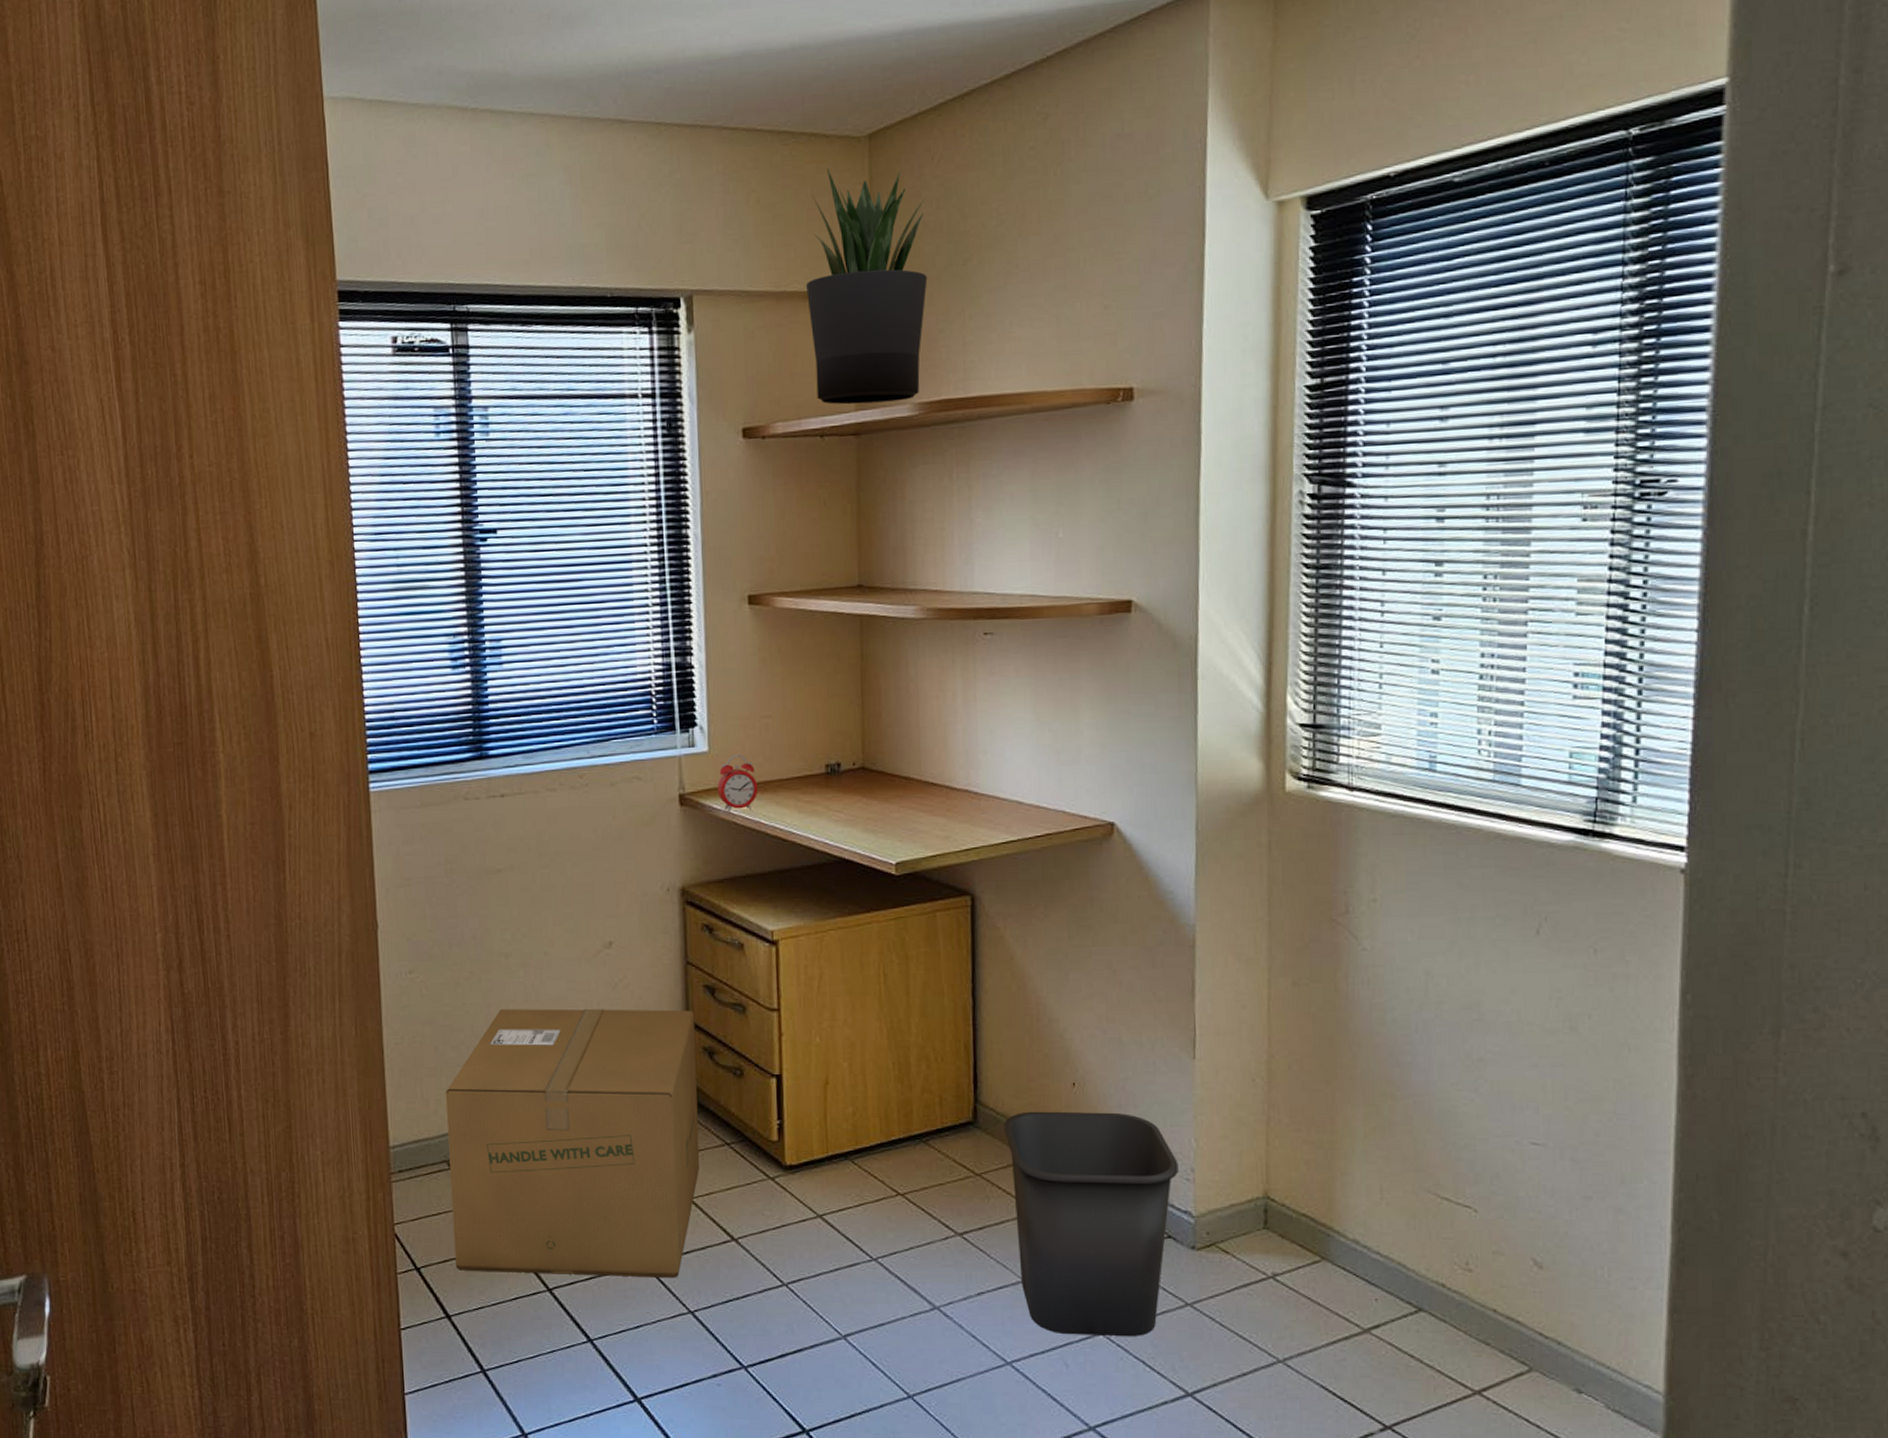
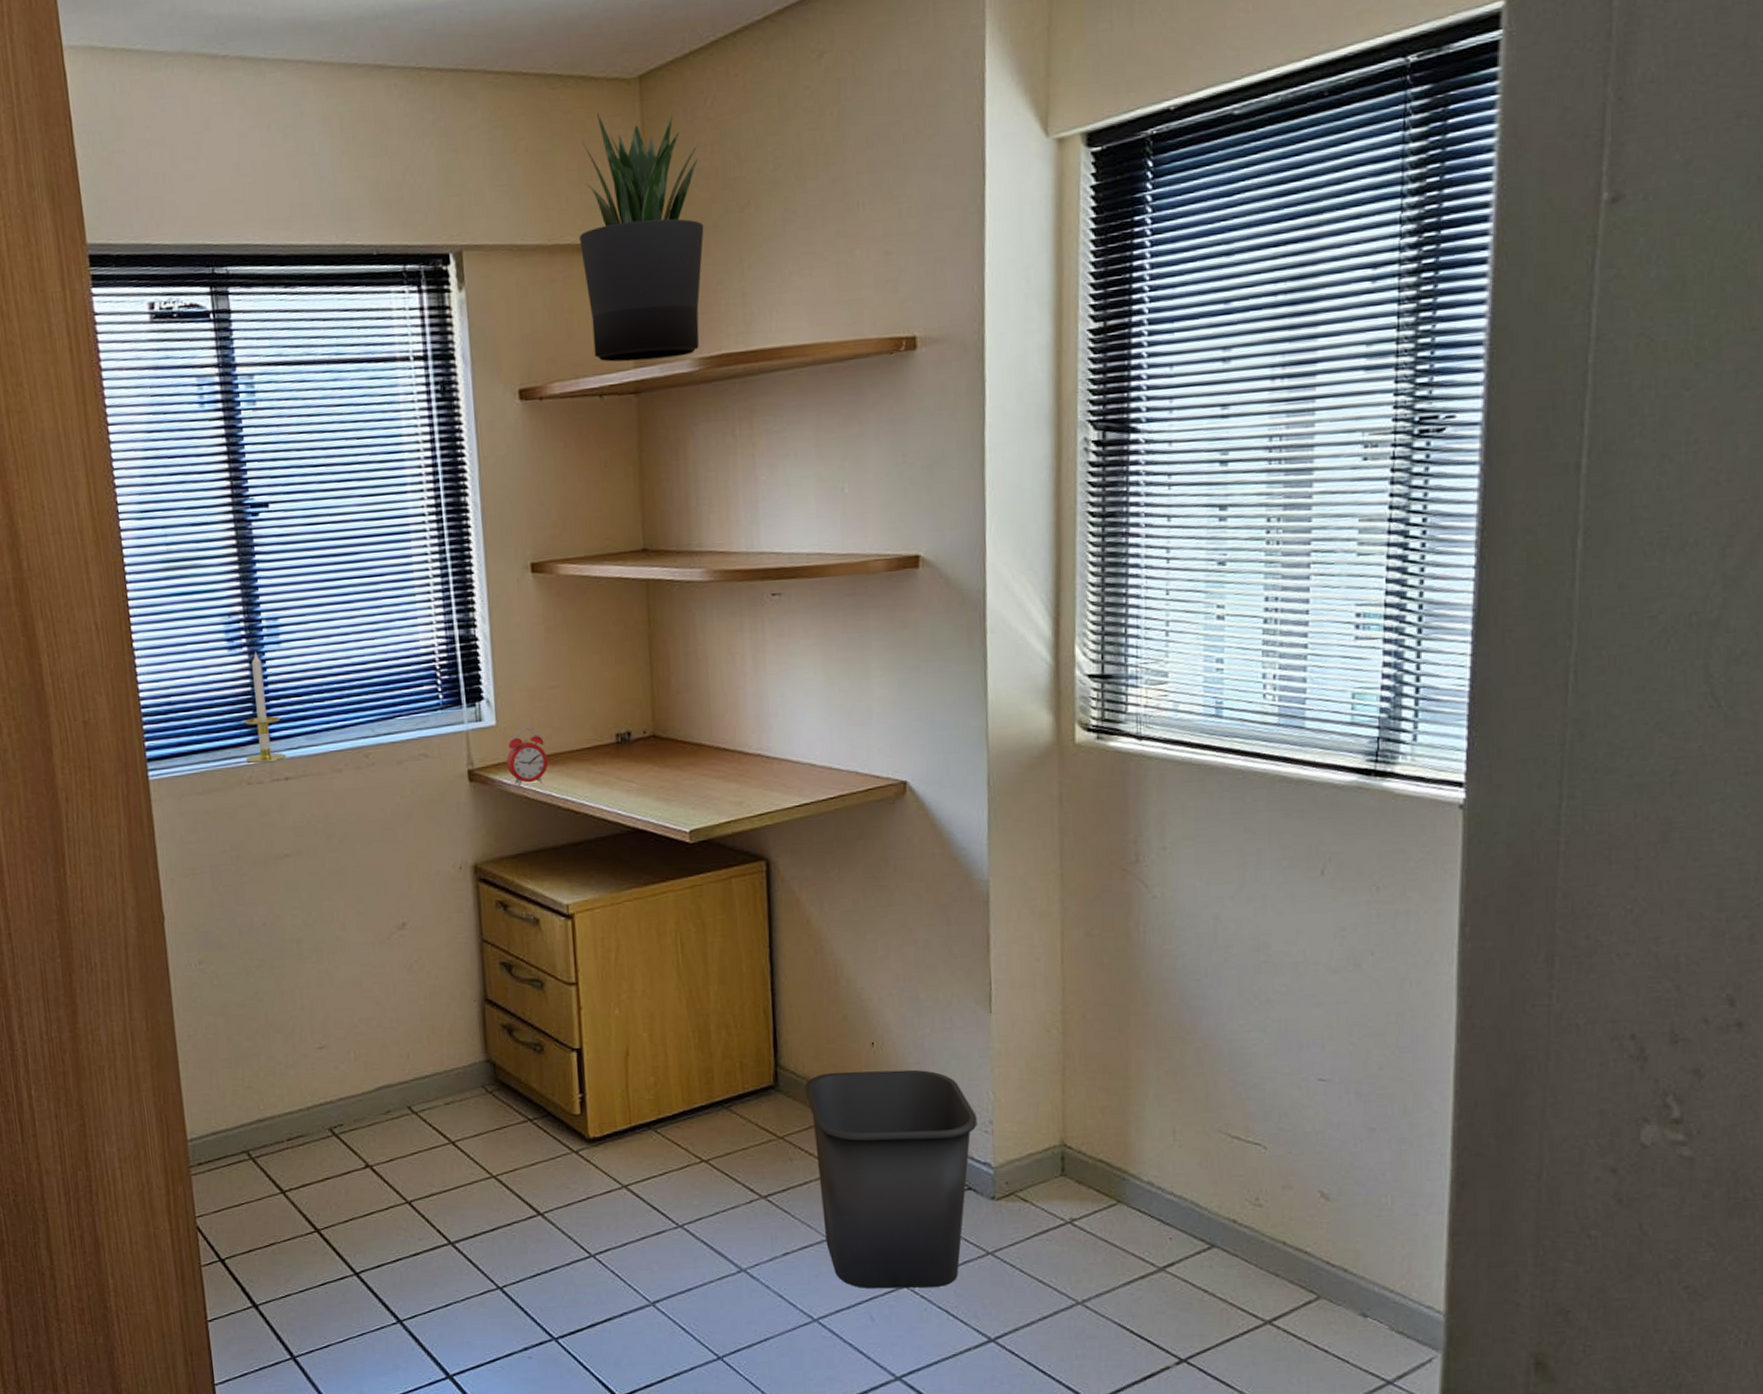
box: present [445,1008,700,1278] -> none [241,988,503,1260]
candle: none [463,671,504,780] -> present [244,652,287,764]

